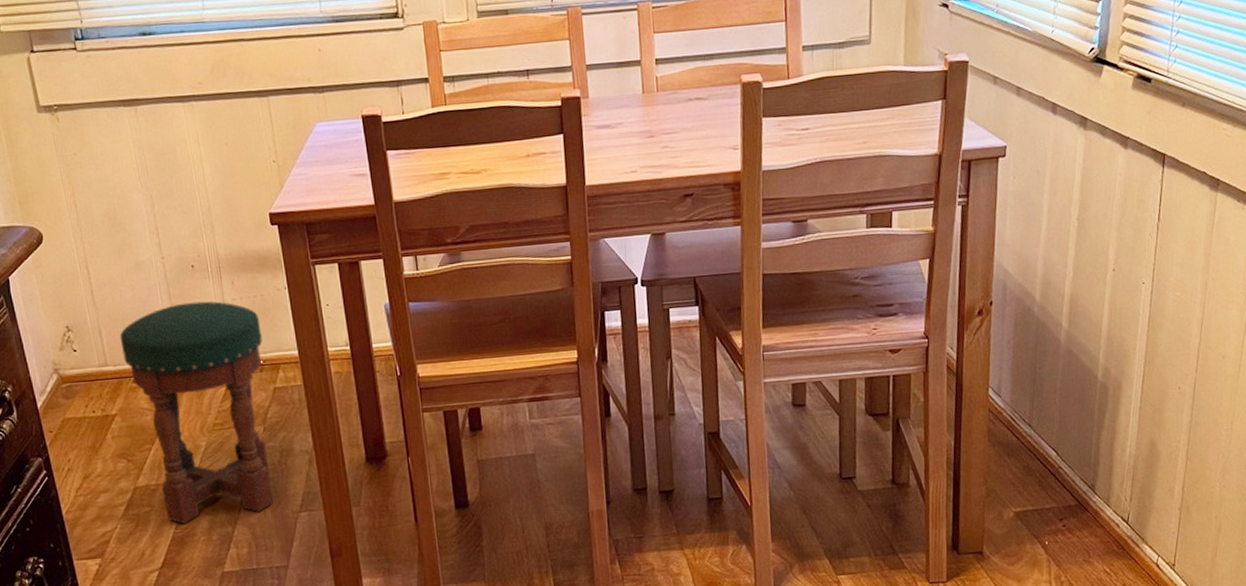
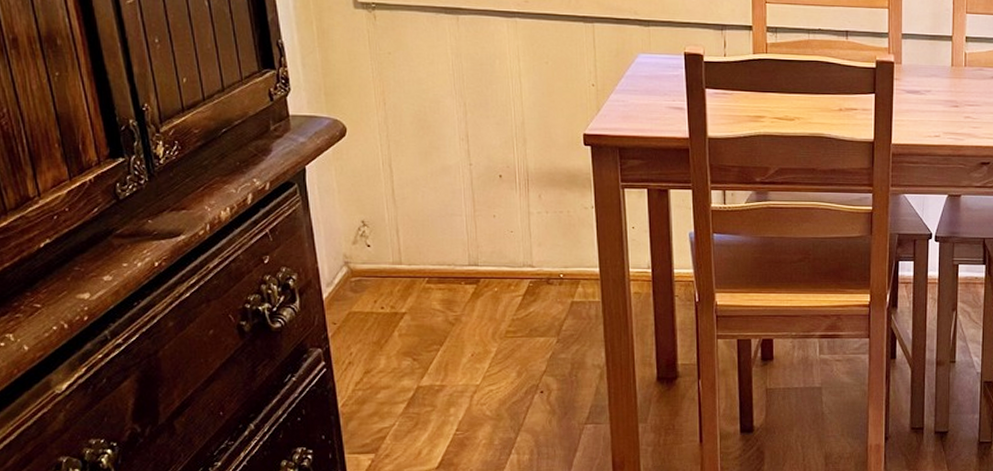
stool: present [119,301,273,524] -> none [417,211,564,426]

